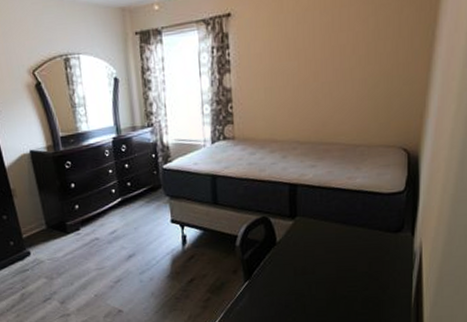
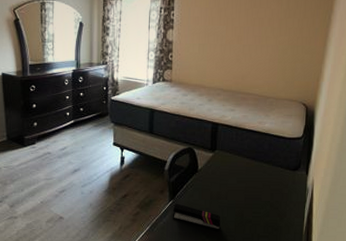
stapler: none [250,283,309,312] -> present [172,203,221,231]

